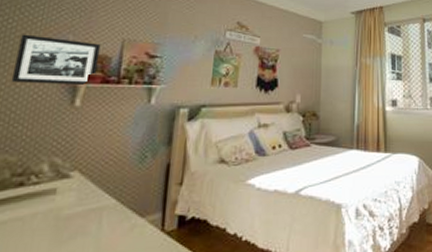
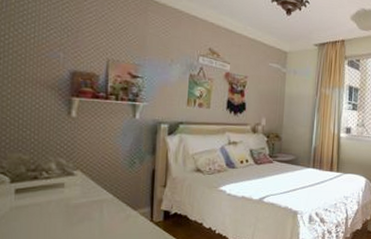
picture frame: present [11,34,101,85] -> none [15,50,89,98]

